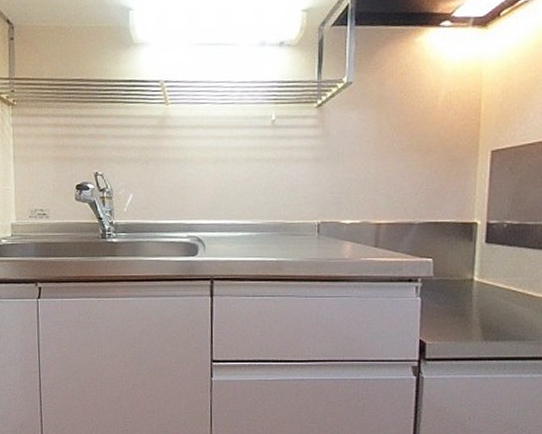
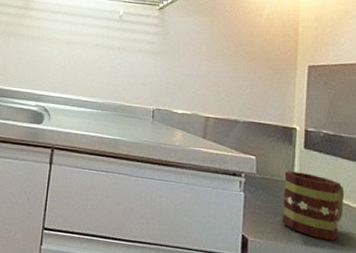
mug: none [461,269,528,332] -> present [282,171,345,241]

